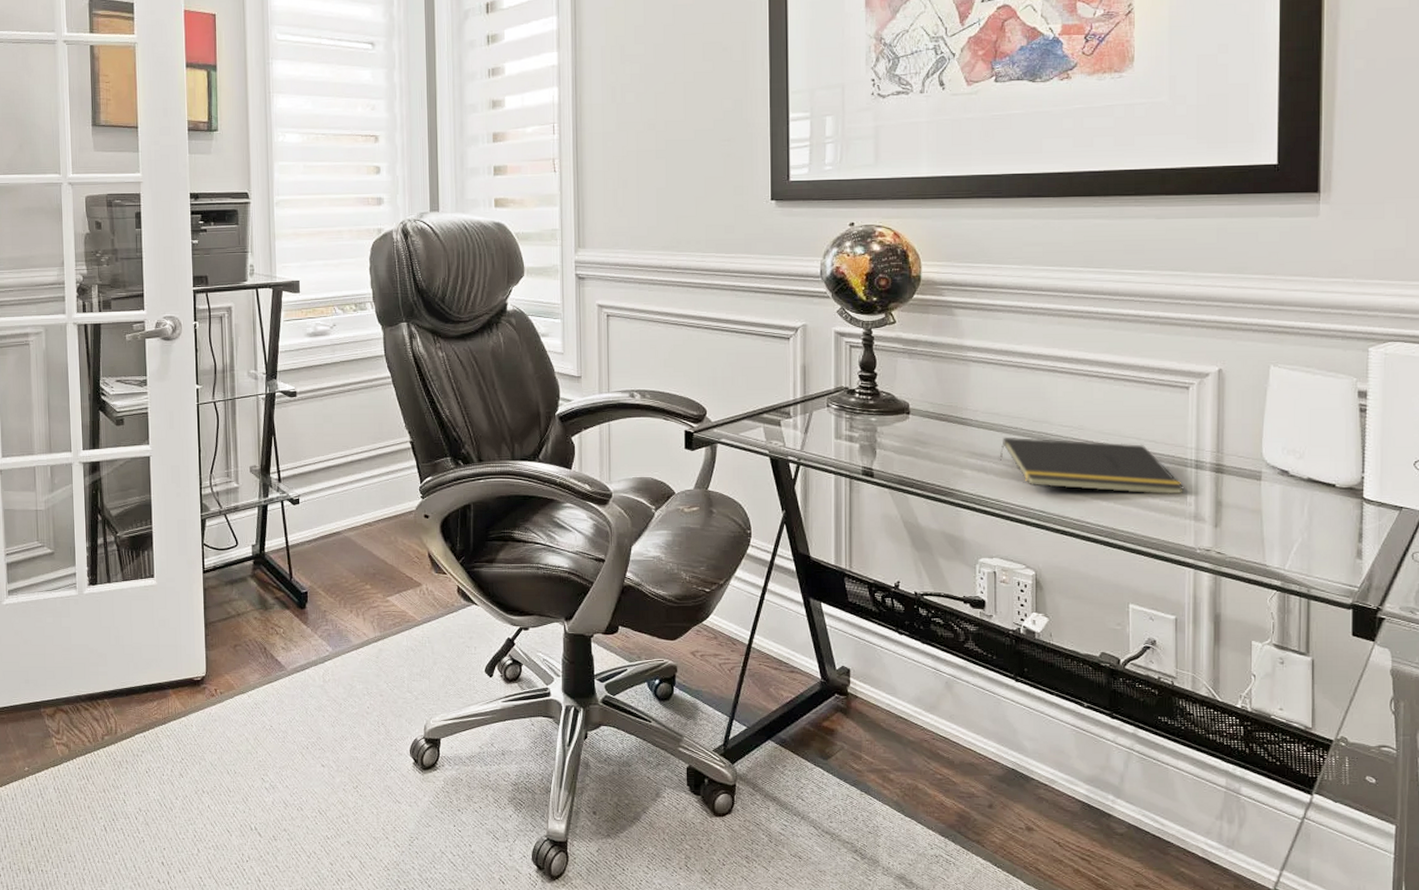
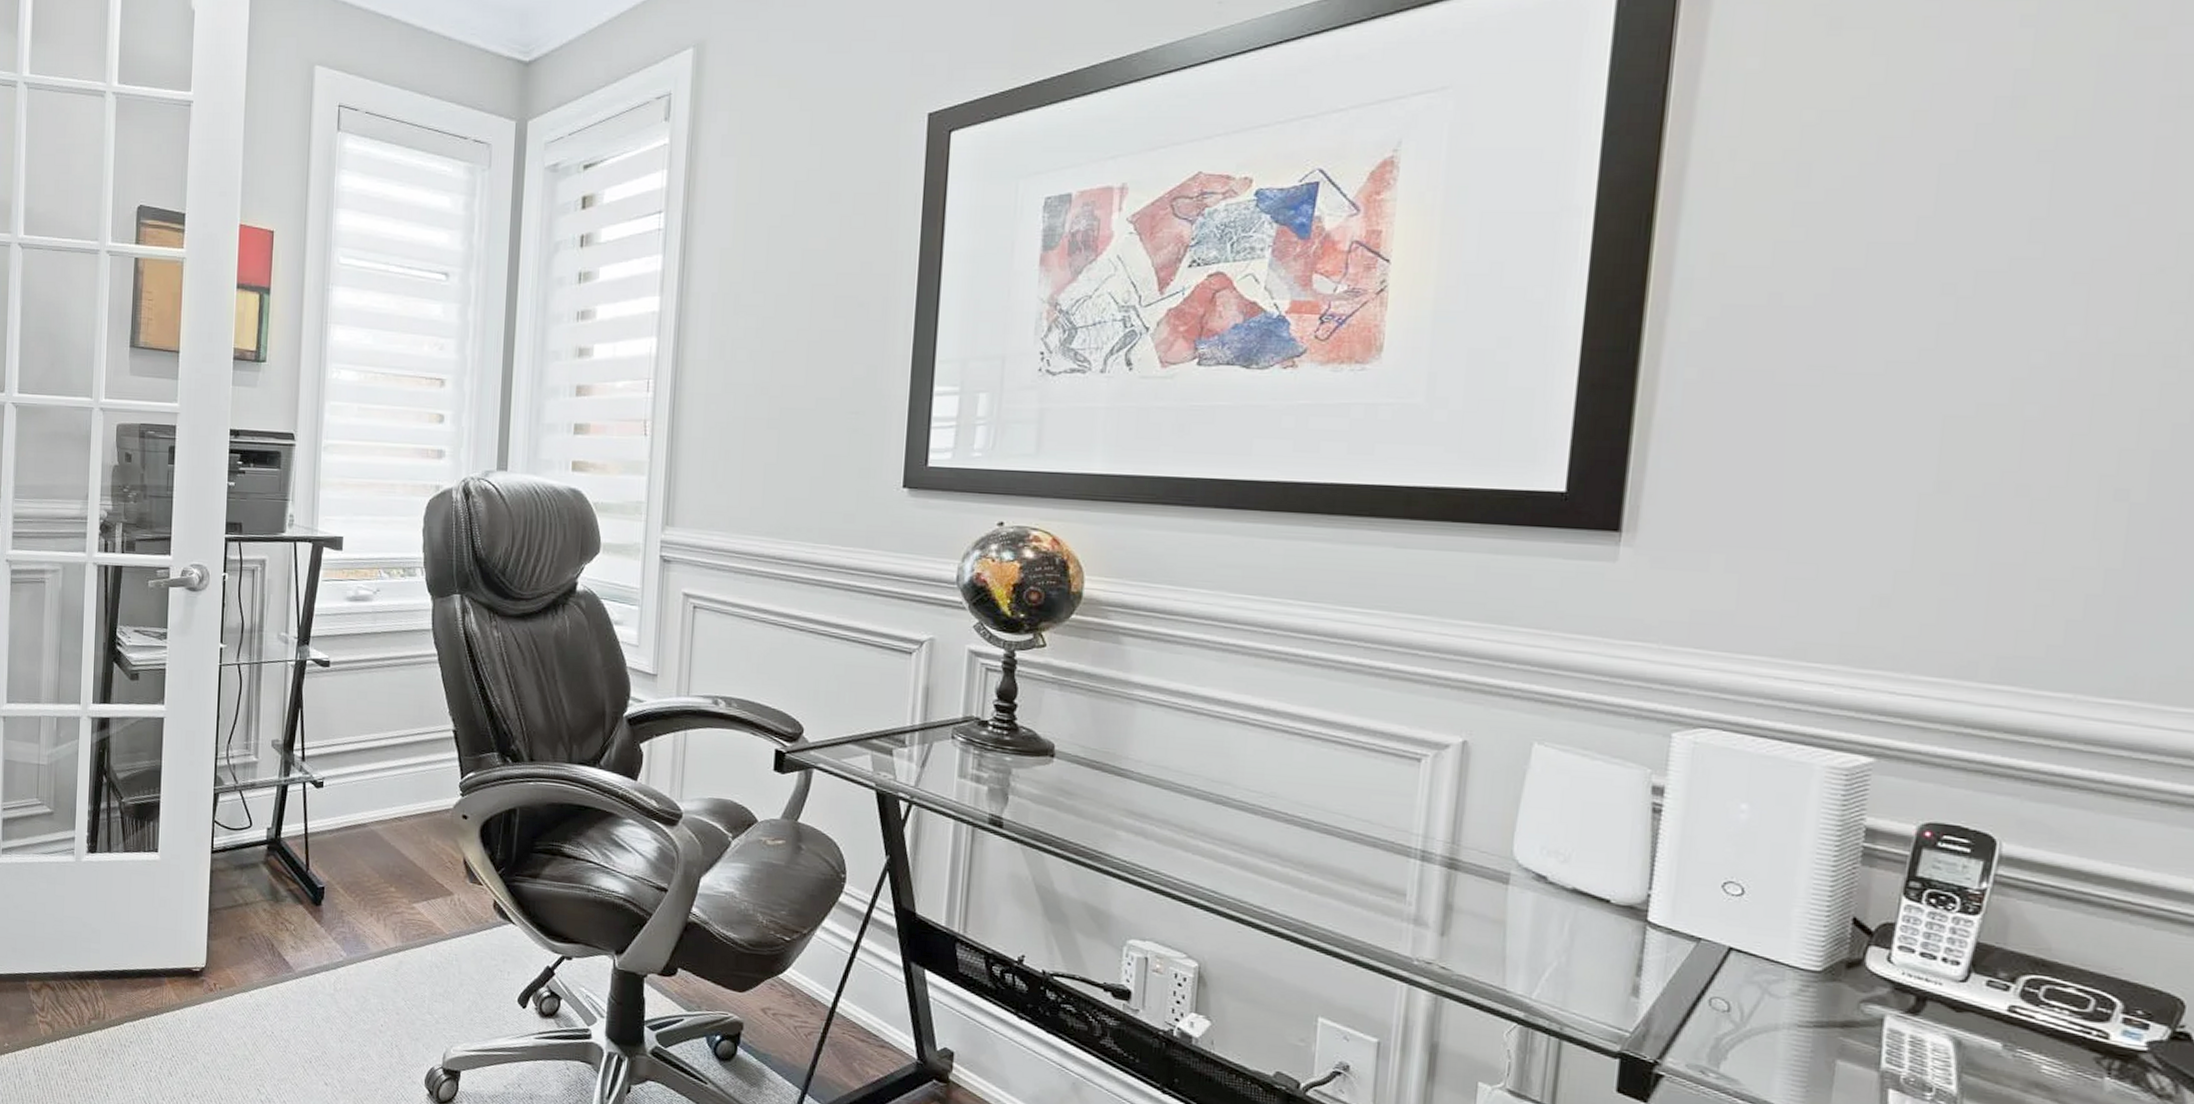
notepad: present [999,438,1185,494] -> none [1164,797,1405,889]

